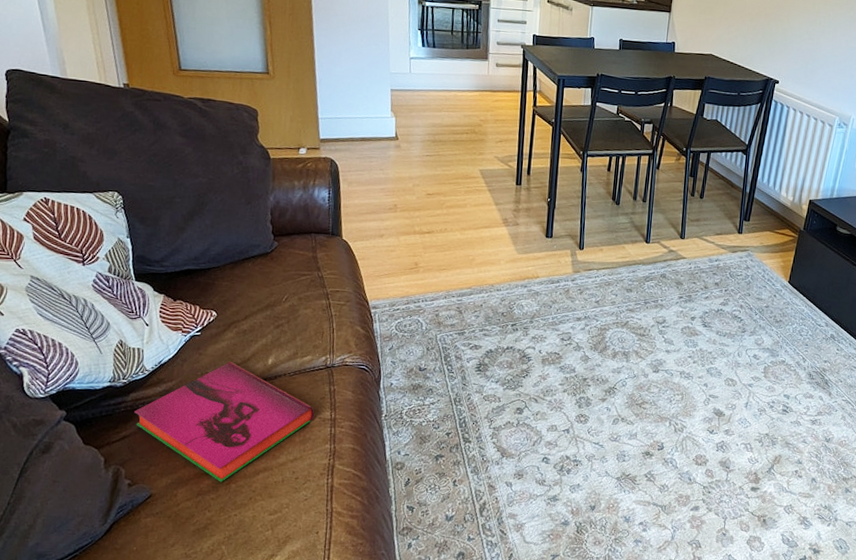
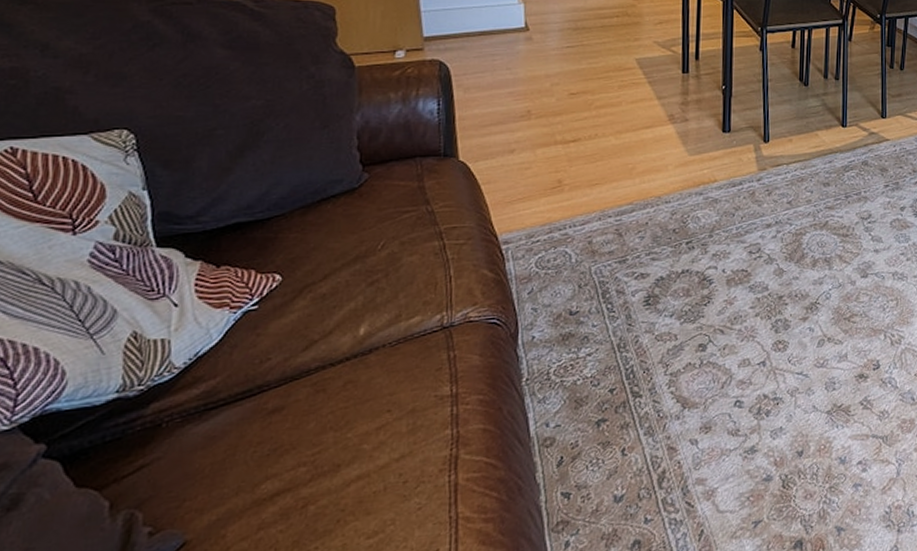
hardback book: present [134,361,315,482] -> none [157,338,428,506]

